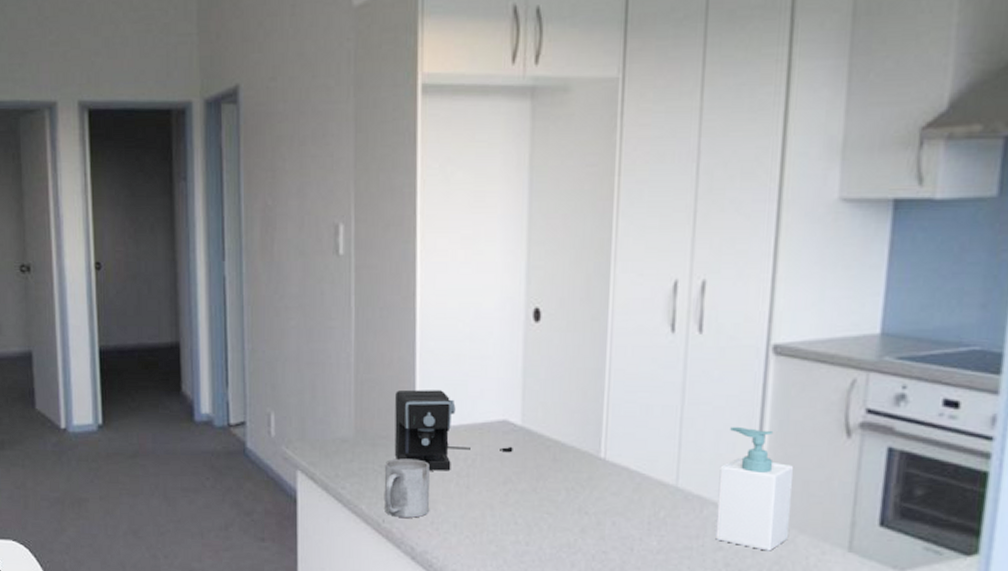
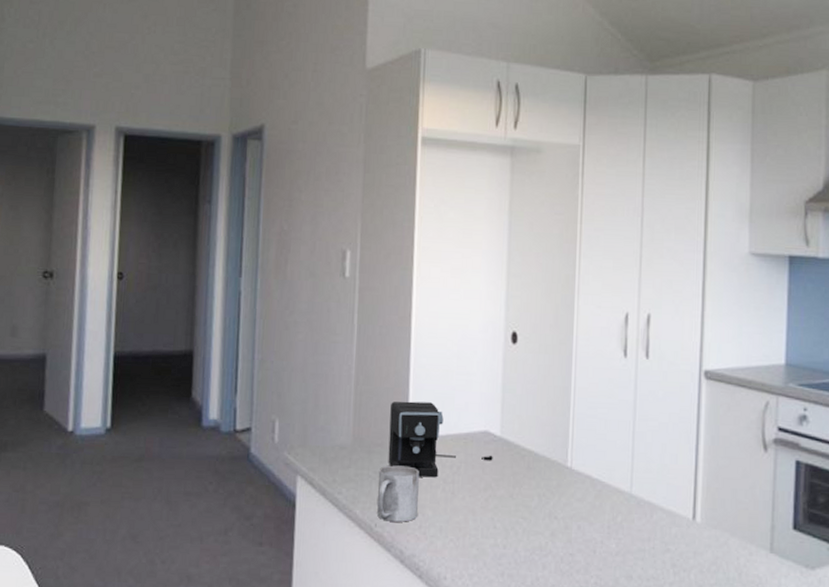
soap bottle: present [715,427,794,551] -> none [664,441,725,553]

